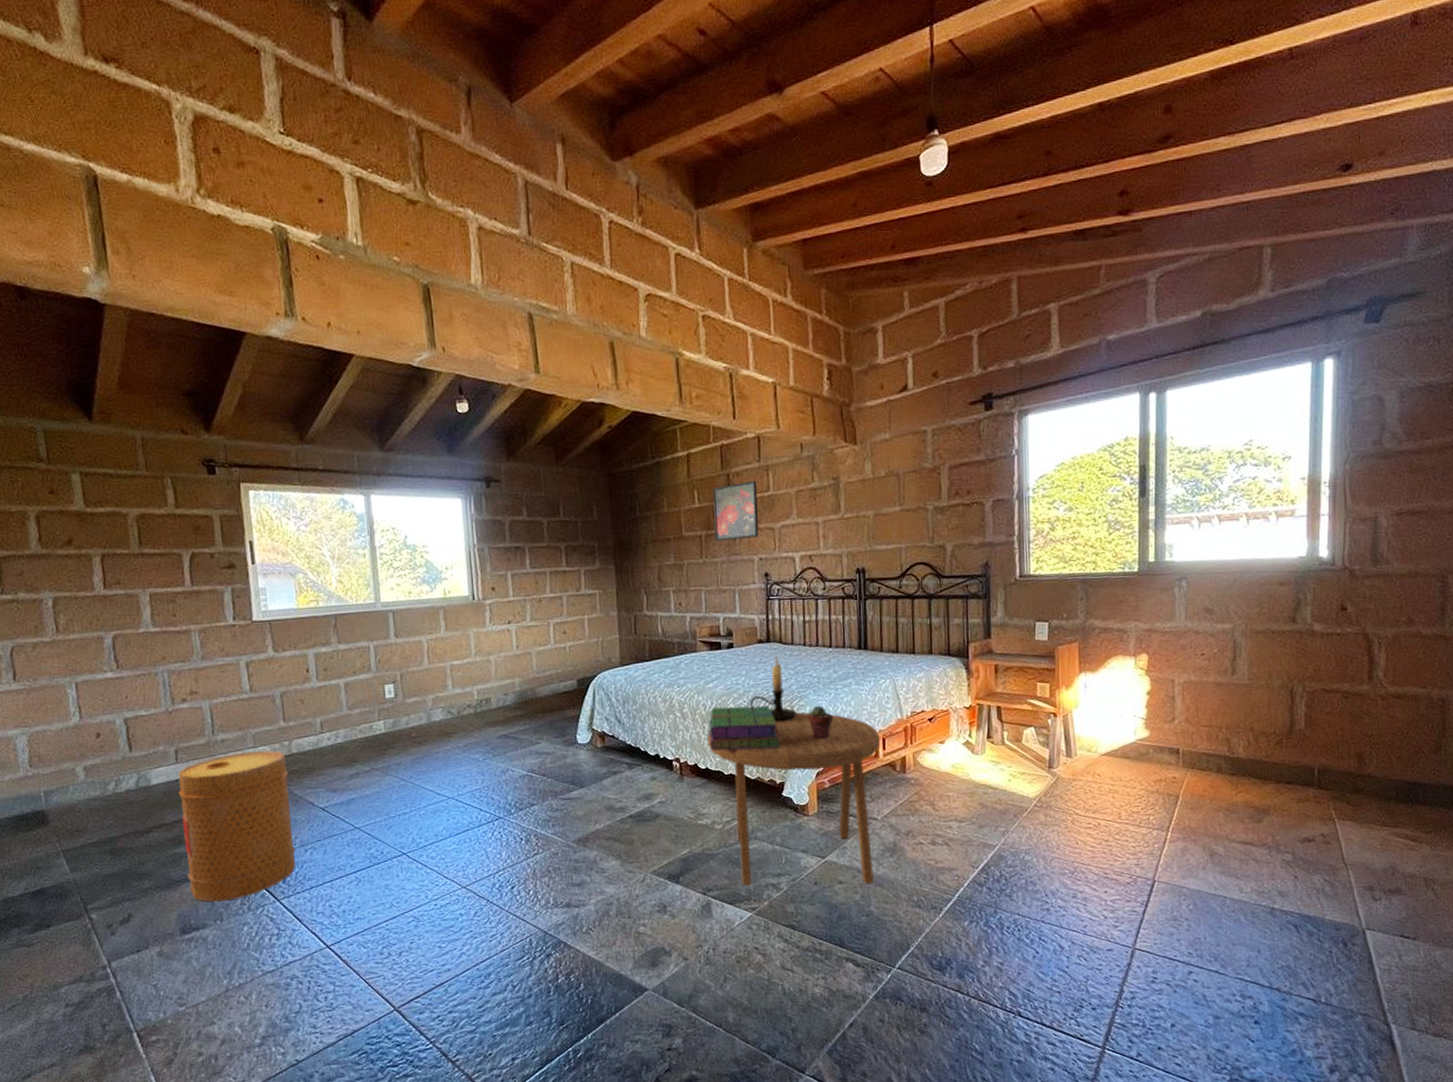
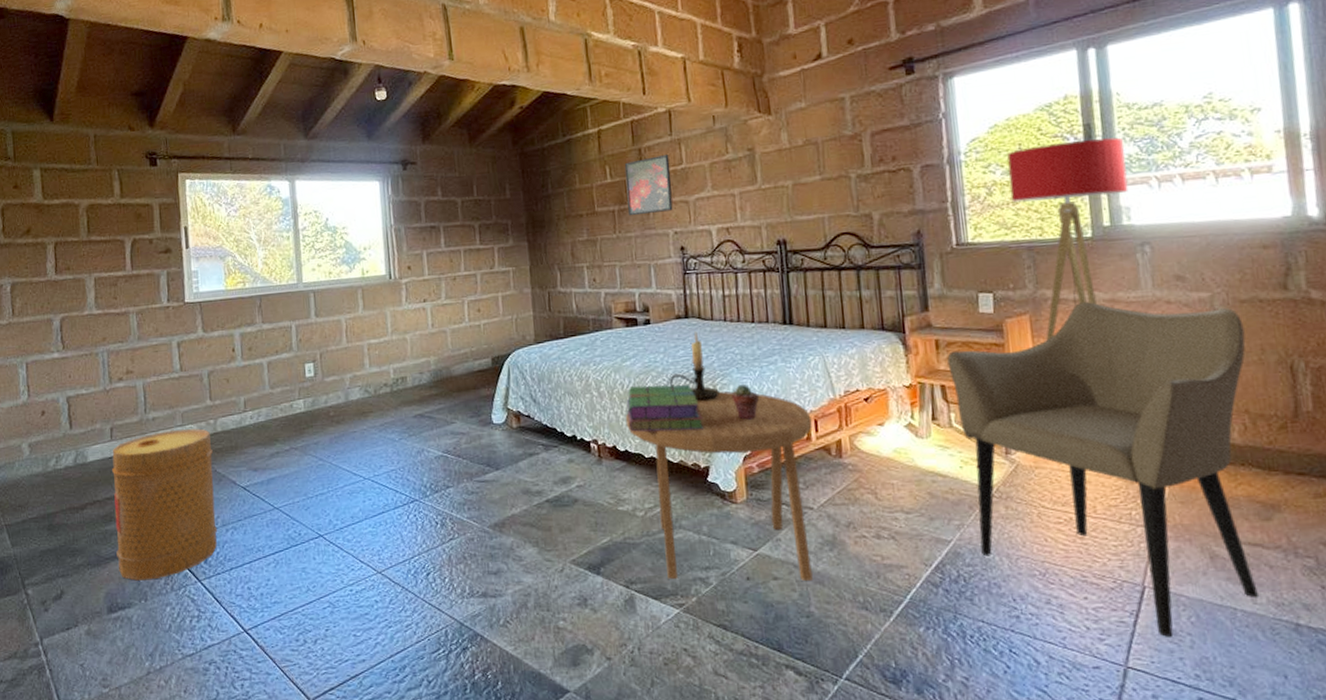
armchair: none [1004,631,1257,923] -> present [947,302,1260,637]
floor lamp: none [1070,479,1173,666] -> present [1007,137,1129,341]

